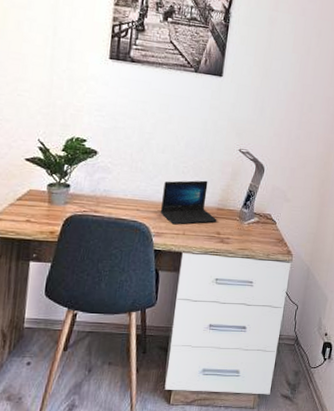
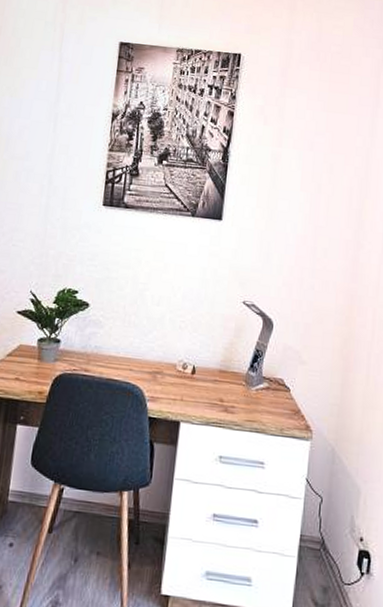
laptop: present [160,180,217,225] -> none [155,337,220,389]

